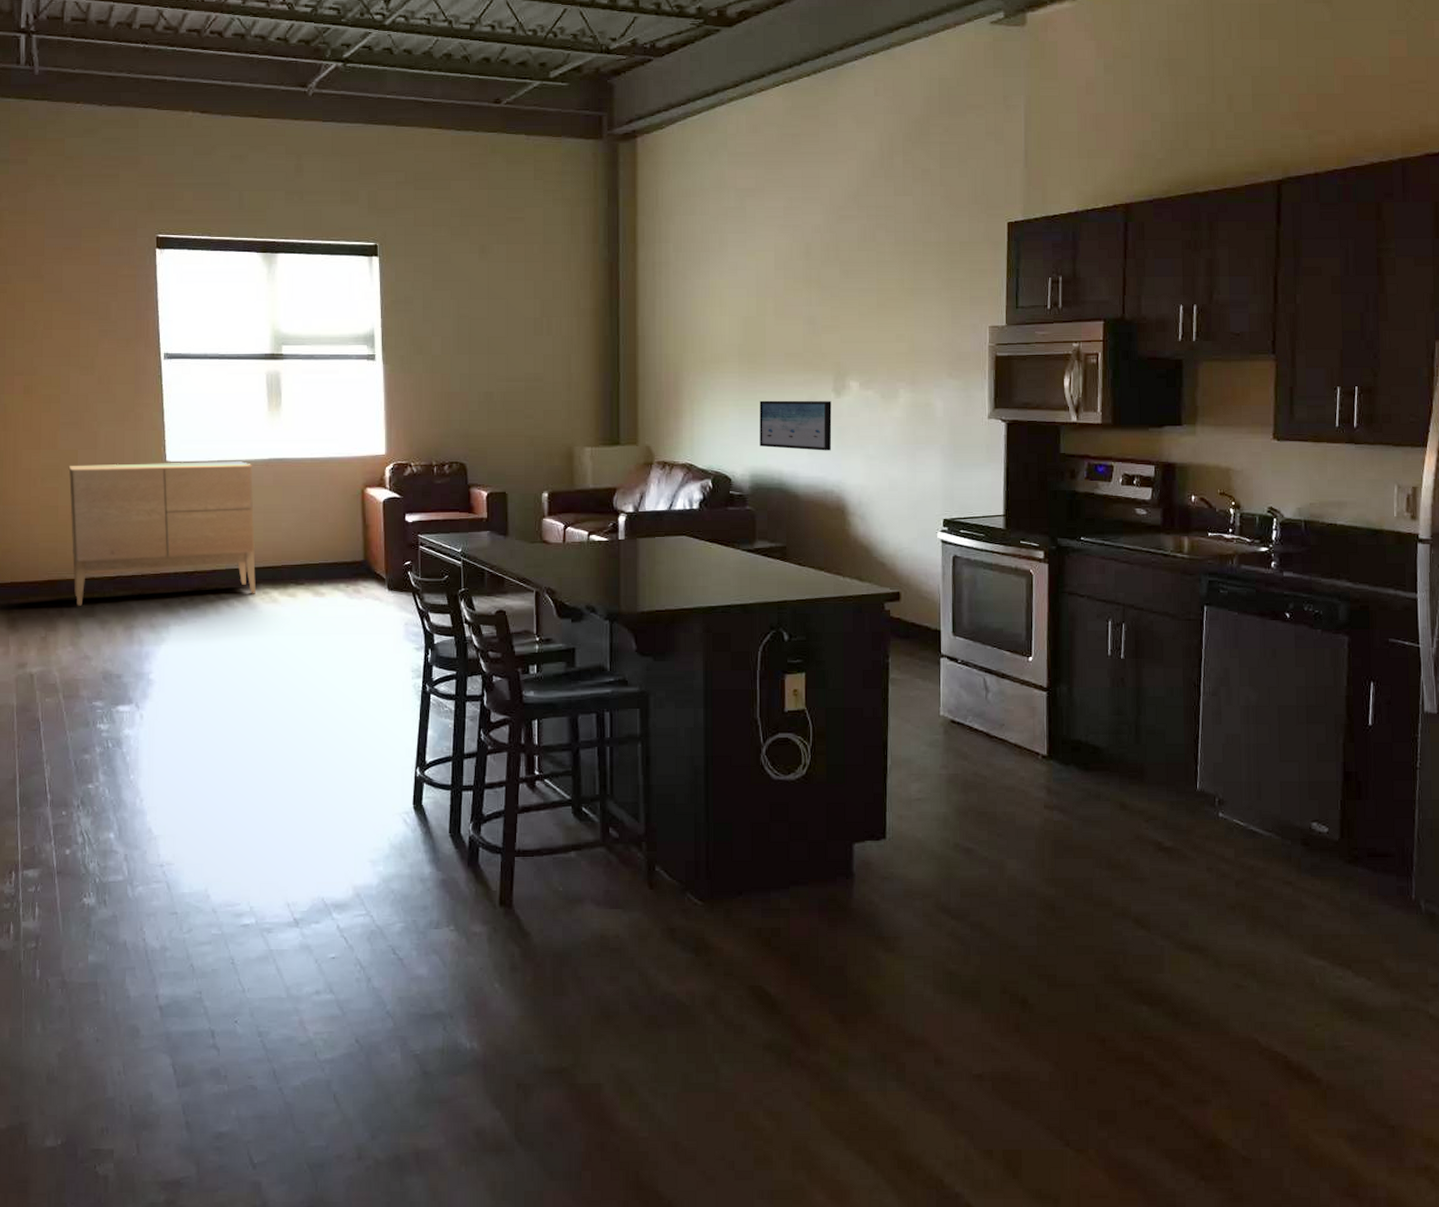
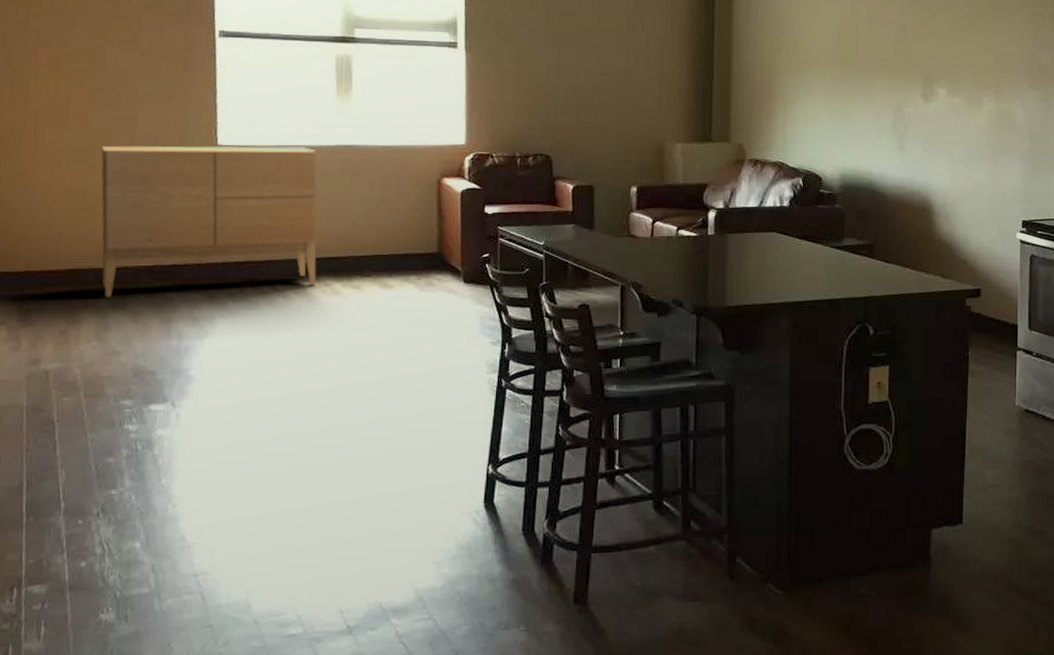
wall art: present [759,400,832,451] -> none [850,103,920,154]

